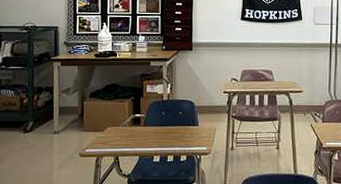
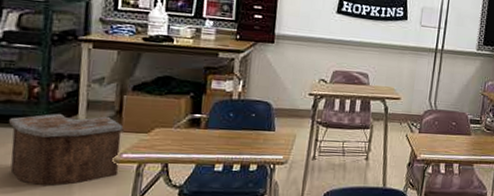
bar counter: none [9,118,84,177] -> present [9,113,123,186]

